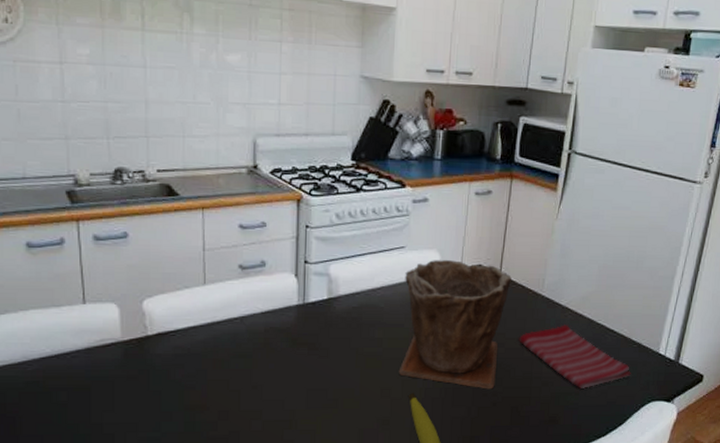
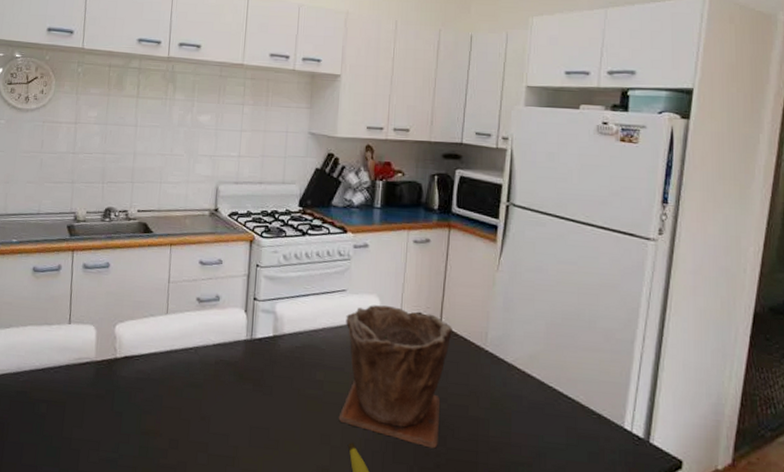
dish towel: present [519,324,631,389] -> none [462,384,592,461]

